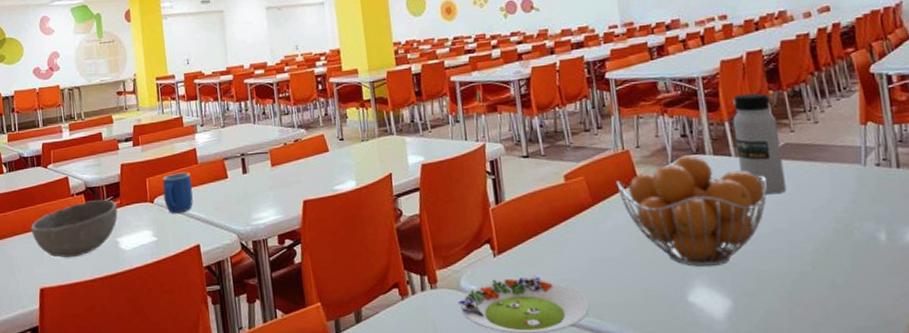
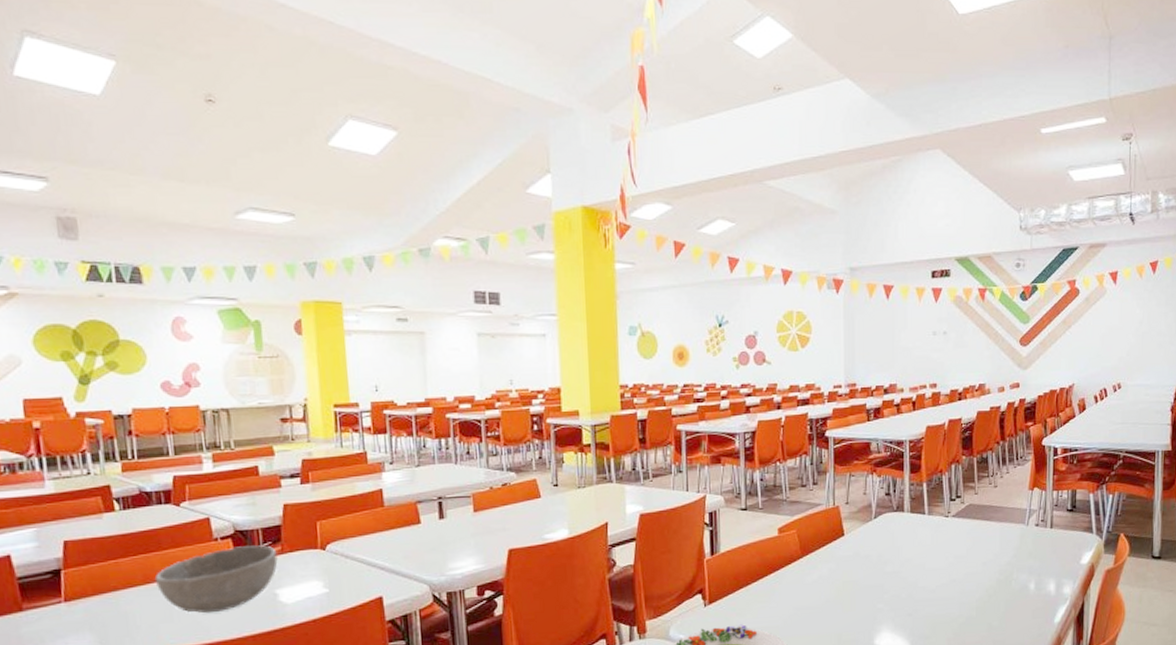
mug: present [163,172,193,214] -> none [338,515,377,562]
fruit basket: present [616,155,767,267] -> none [825,512,950,614]
water bottle: present [732,93,786,195] -> none [930,457,966,550]

